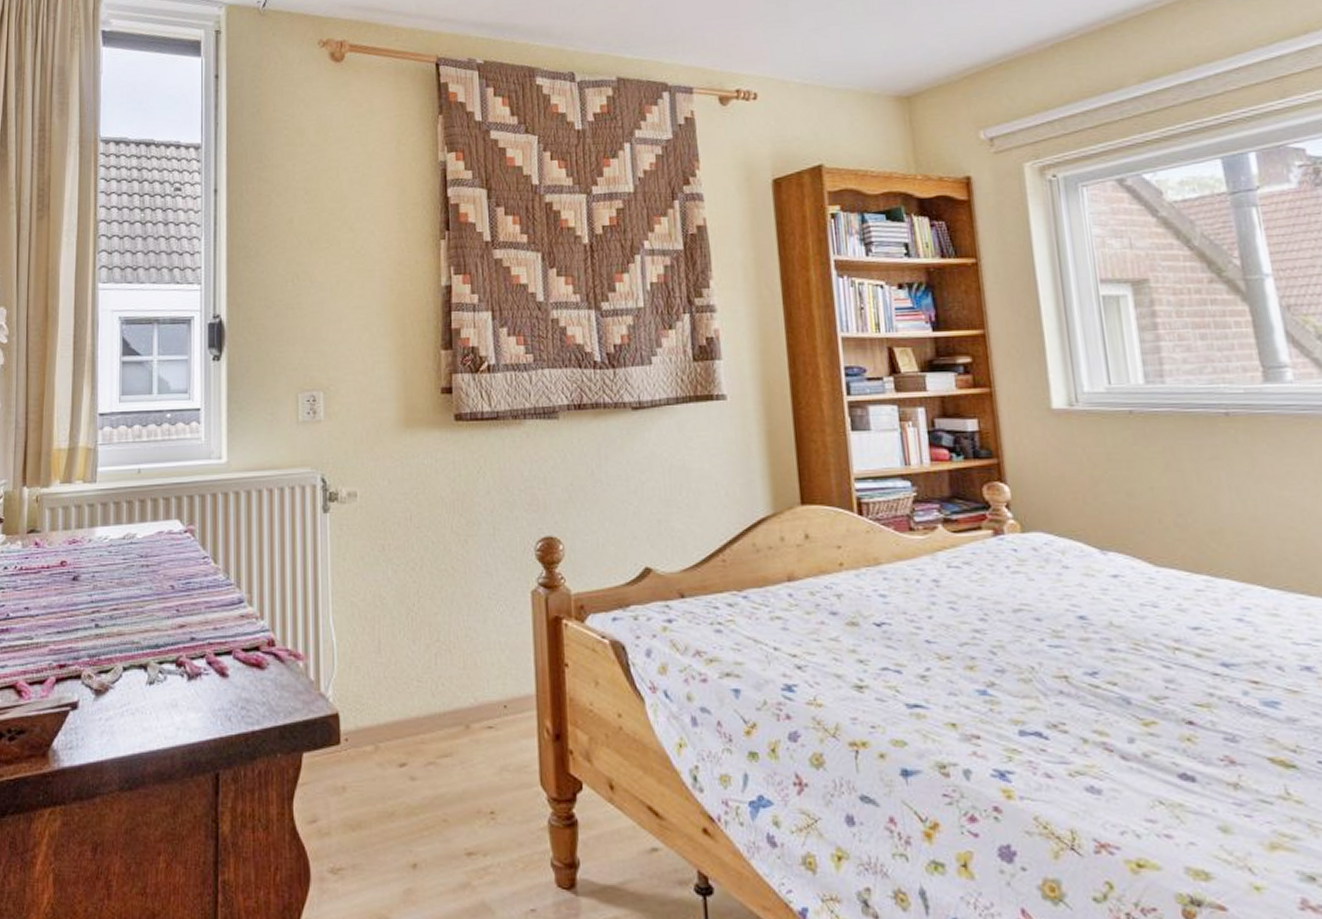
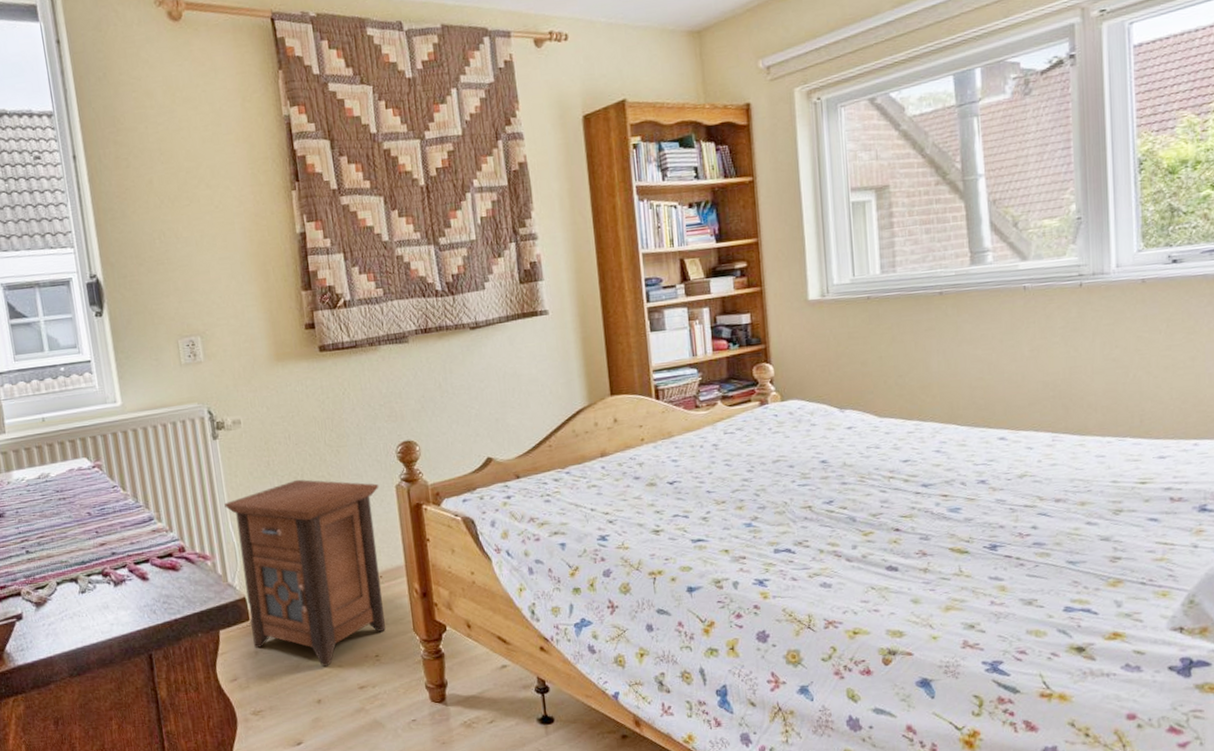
nightstand: none [327,571,512,819] -> present [224,479,385,667]

